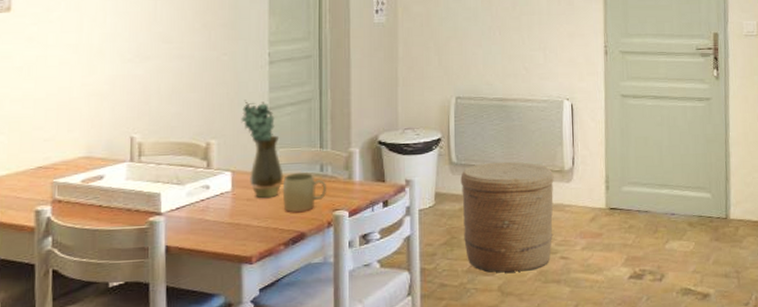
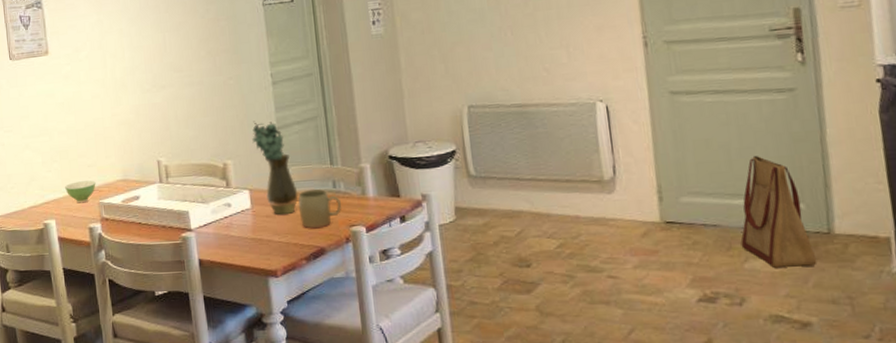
bowl: none [9,157,51,183] -> present [64,180,96,203]
basket: present [460,162,554,274] -> none [481,172,597,293]
shopping bag: none [664,153,717,248] -> present [740,156,818,268]

